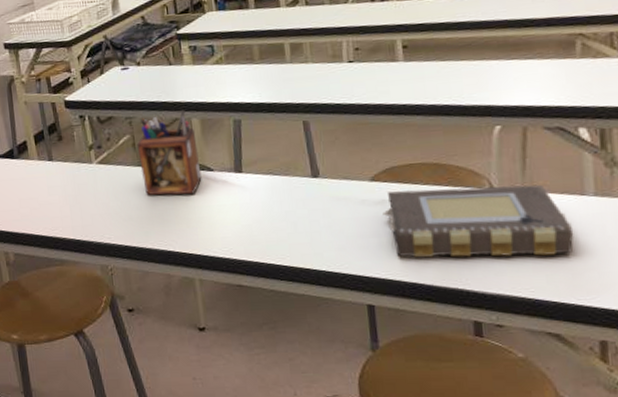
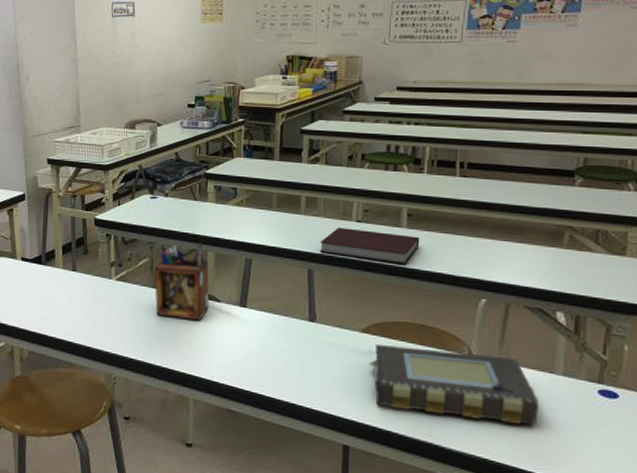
notebook: none [312,68,421,102] -> present [319,228,420,264]

